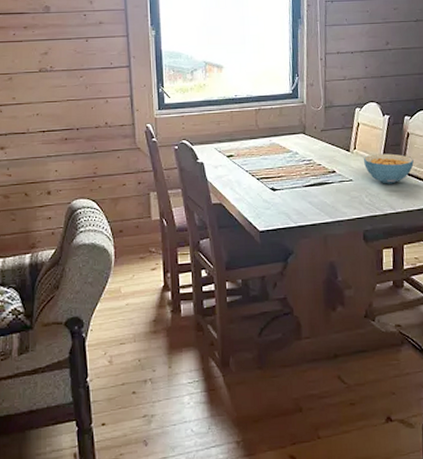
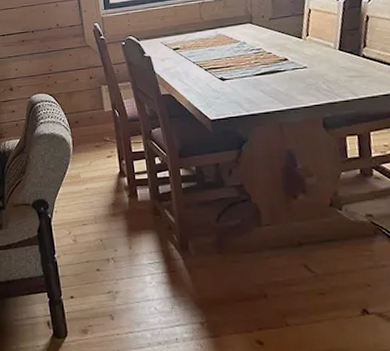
cereal bowl: present [364,153,414,184] -> none [318,38,376,70]

